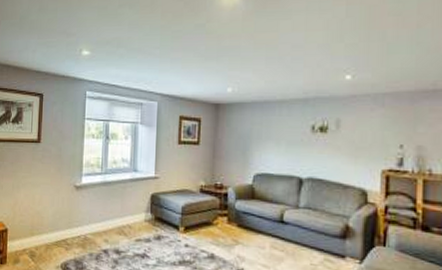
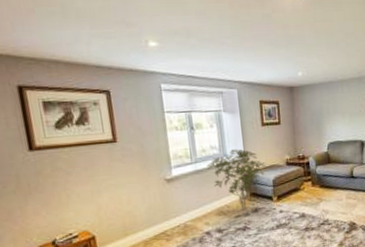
shrub: none [115,165,177,234] -> present [206,149,266,210]

